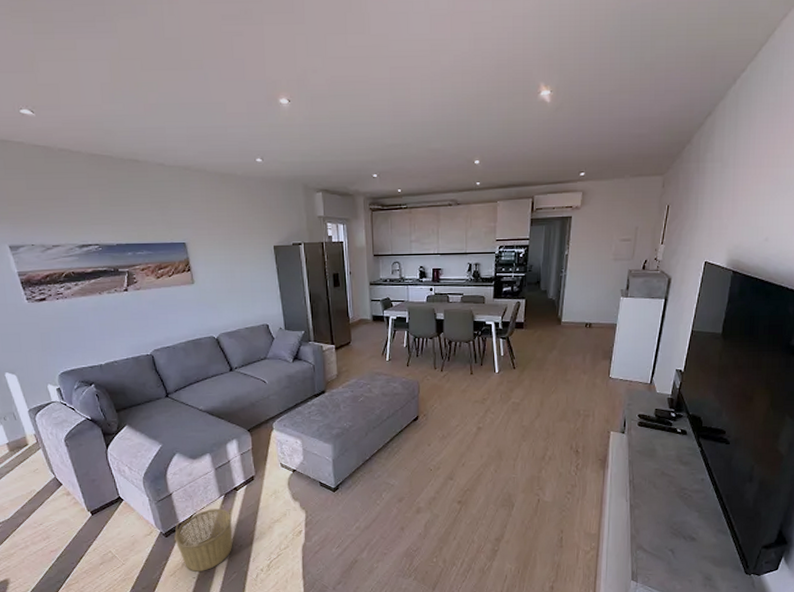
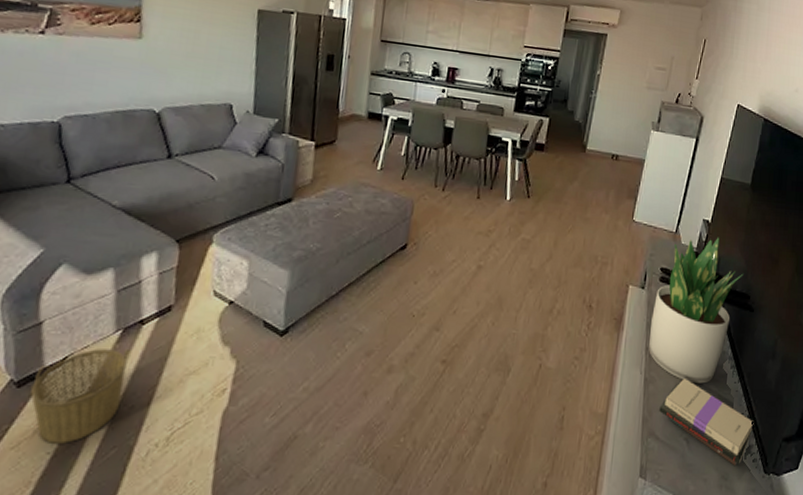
planter: none [632,383,718,506] -> present [649,237,744,384]
books: none [645,503,734,570] -> present [659,379,754,467]

